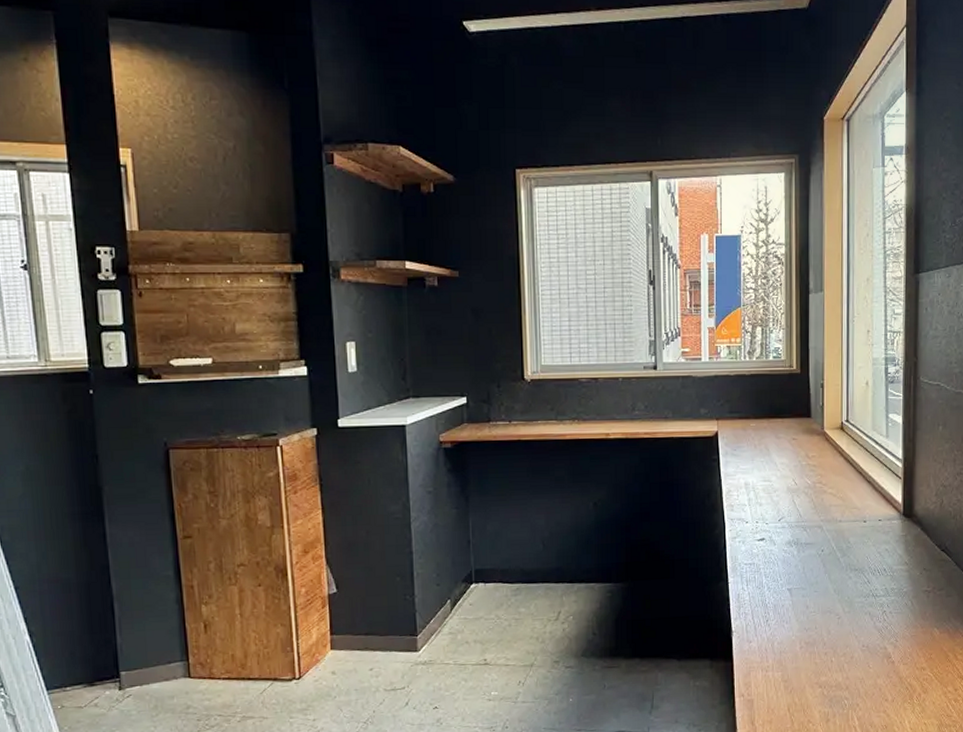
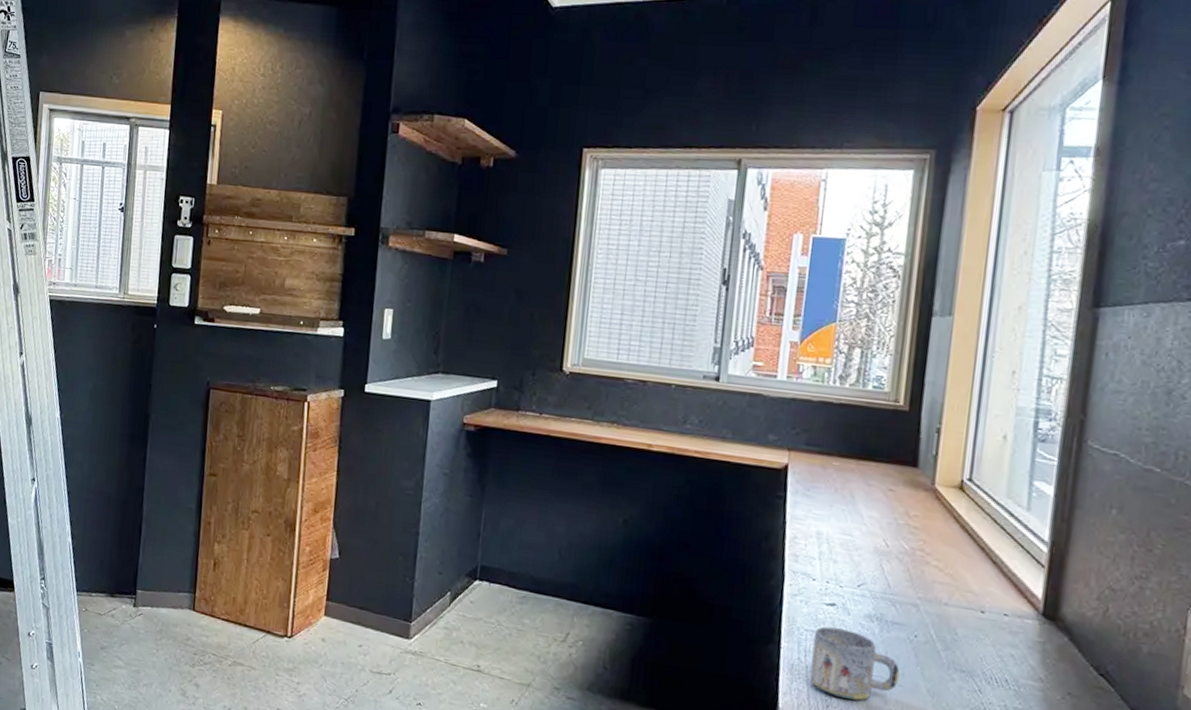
mug: none [751,557,815,612] -> present [810,626,900,701]

